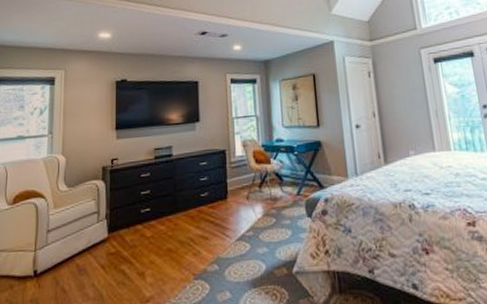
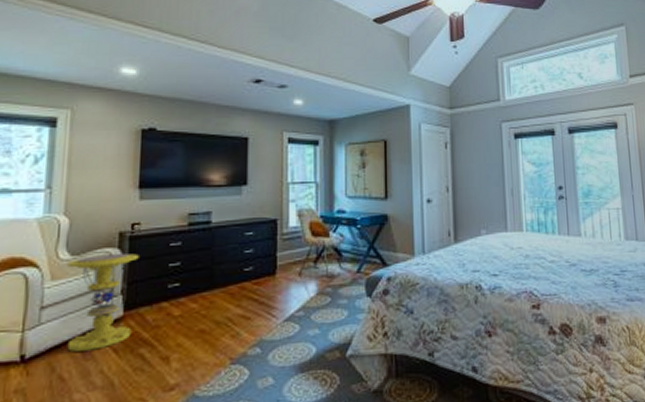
side table: none [65,184,118,268] -> present [67,253,139,352]

